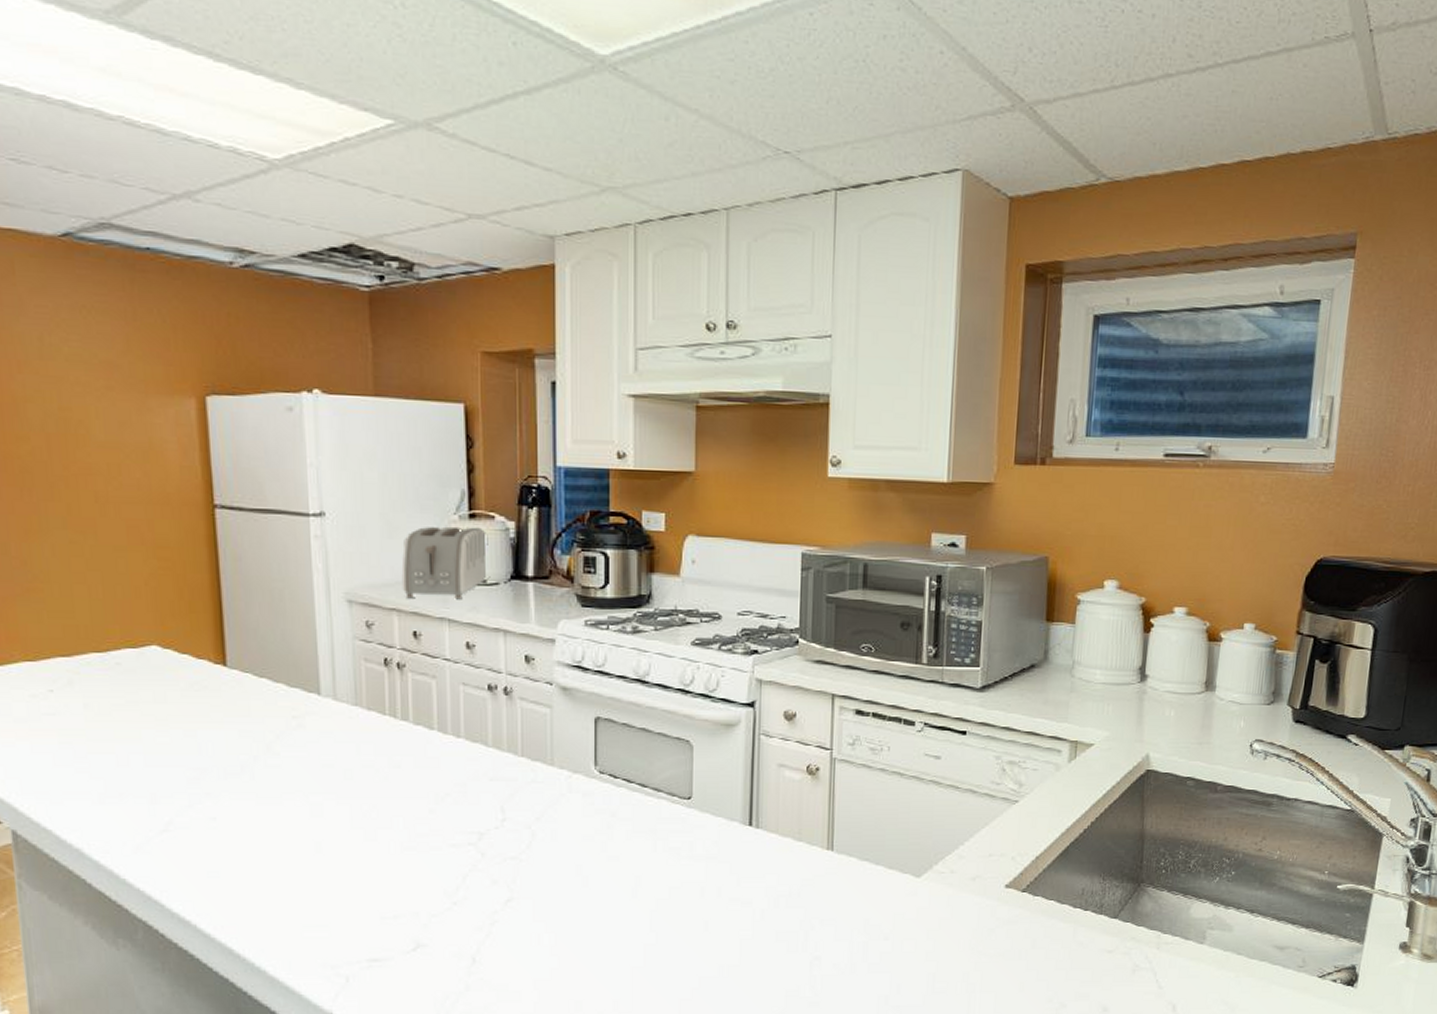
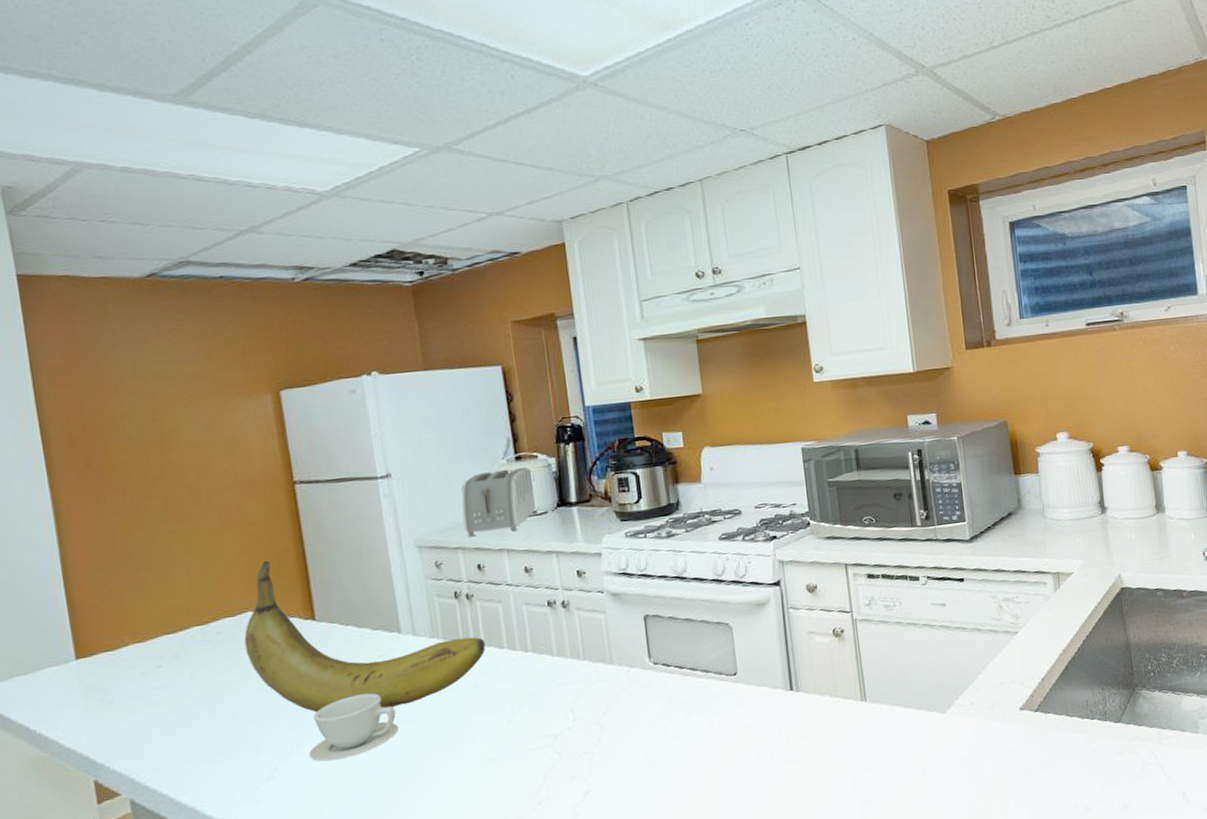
banana: none [146,590,413,776] -> present [244,560,486,713]
teacup: none [207,755,309,823] -> present [308,693,399,762]

